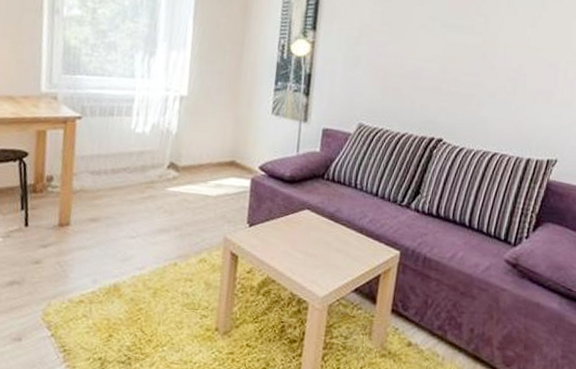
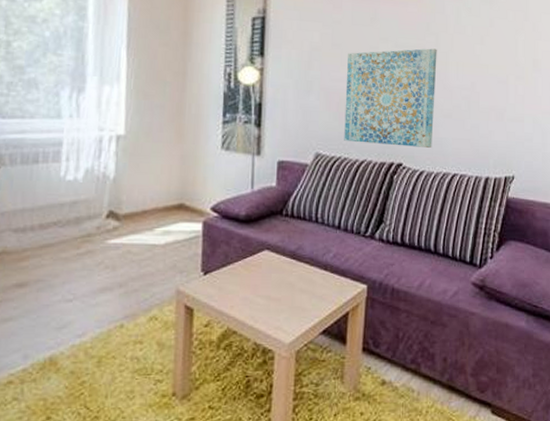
wall art: none [387,29,486,126] -> present [344,48,437,148]

